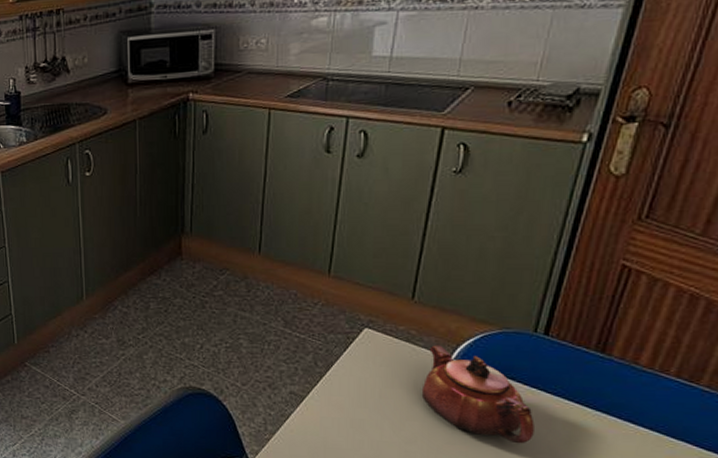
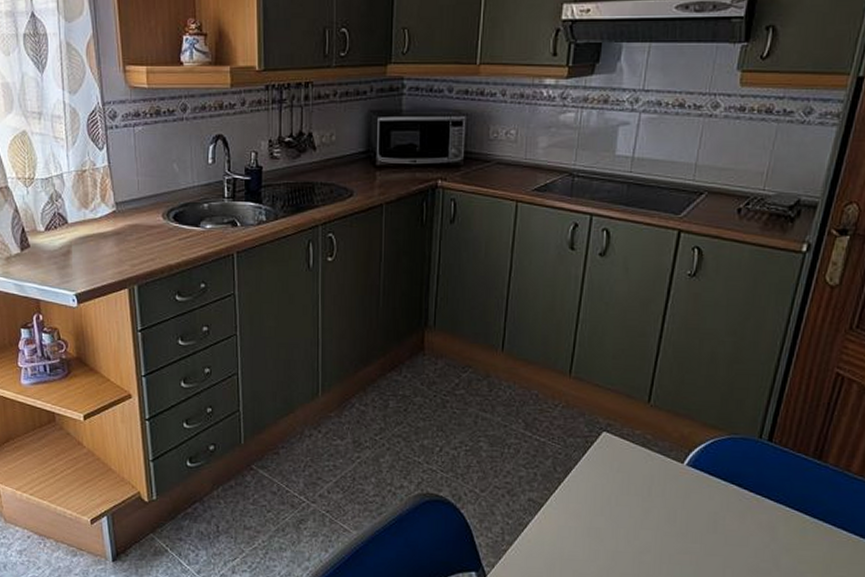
teapot: present [421,345,535,444] -> none [655,450,759,553]

